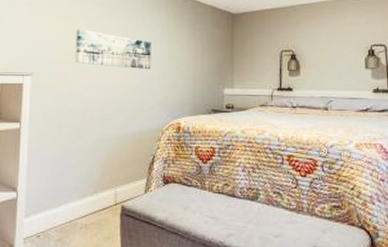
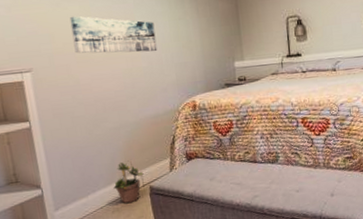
potted plant: none [86,175,118,221] -> present [113,160,144,203]

